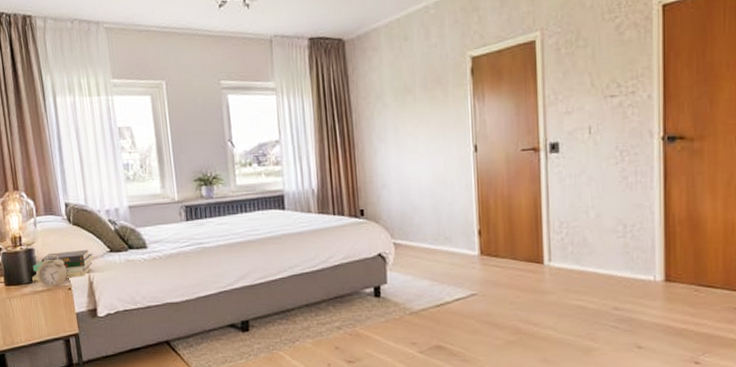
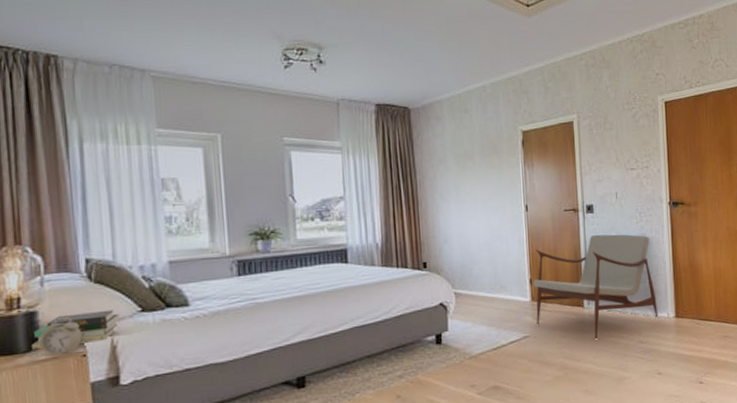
armchair: none [482,178,641,301] -> present [533,234,659,339]

